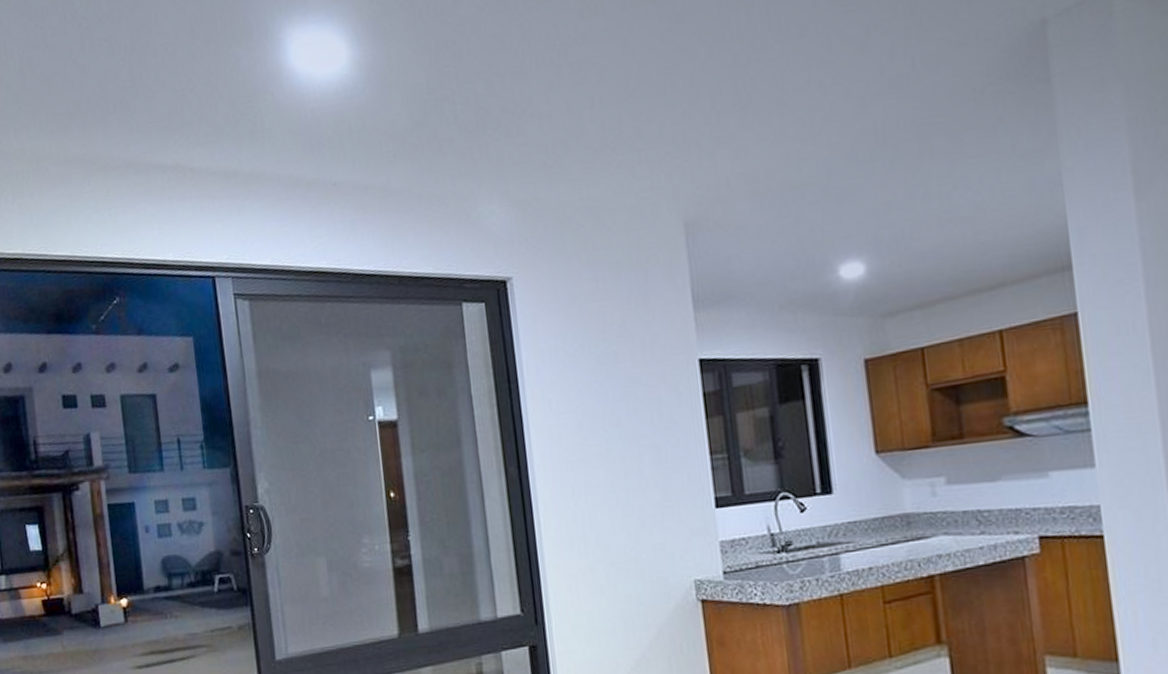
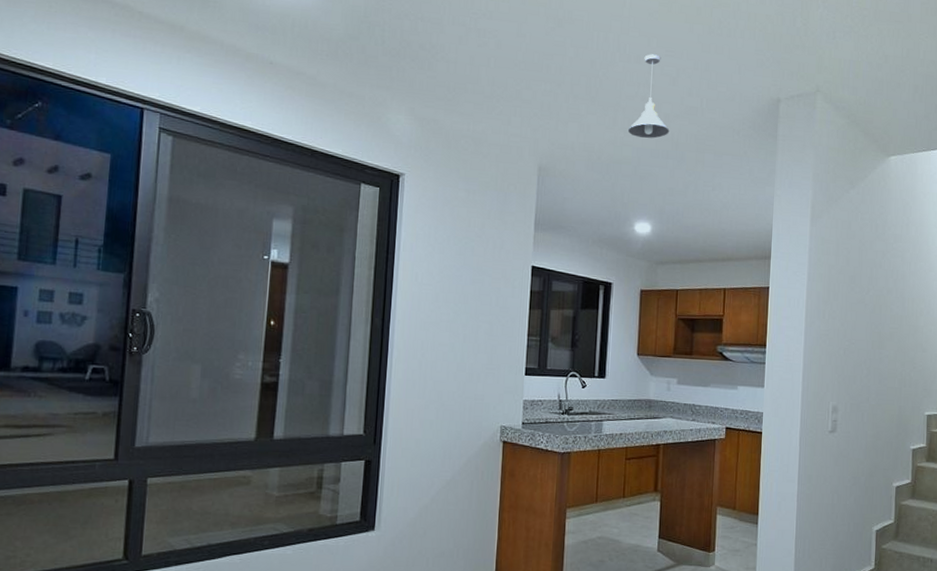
pendant light: none [803,15,870,144] -> present [627,54,670,139]

